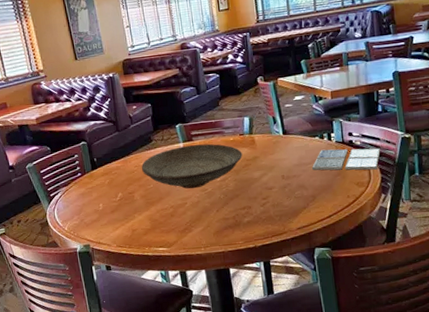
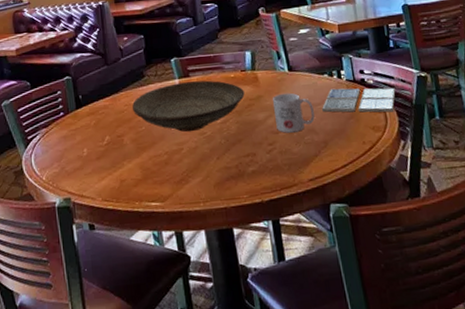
mug: none [267,153,305,189] -> present [272,92,315,133]

